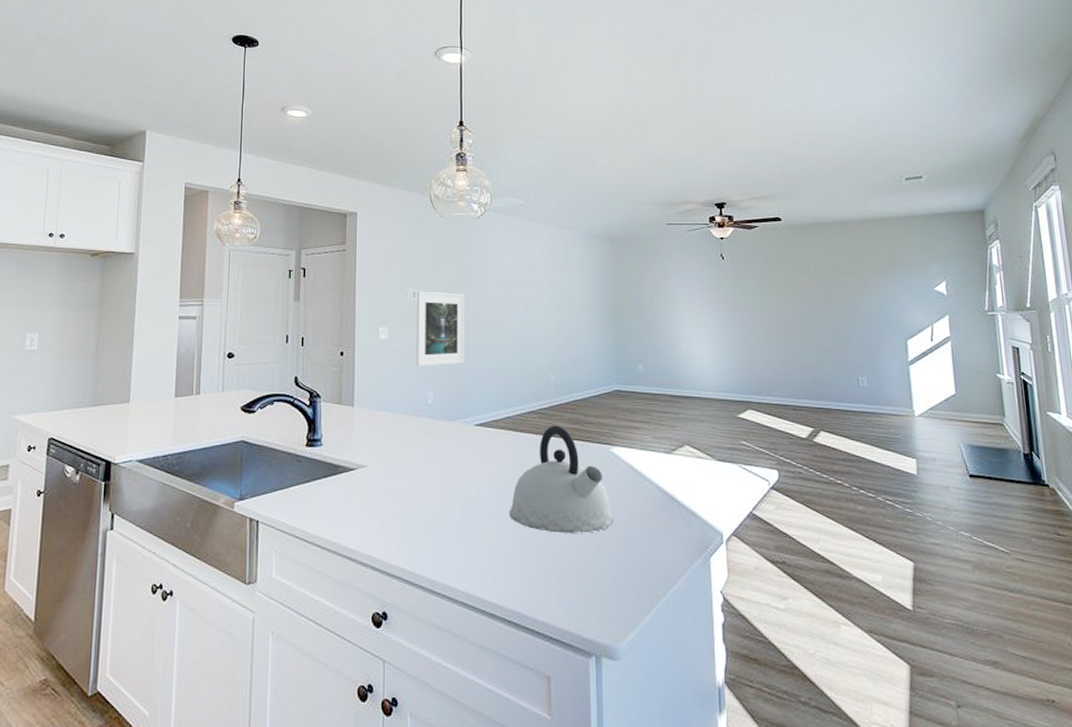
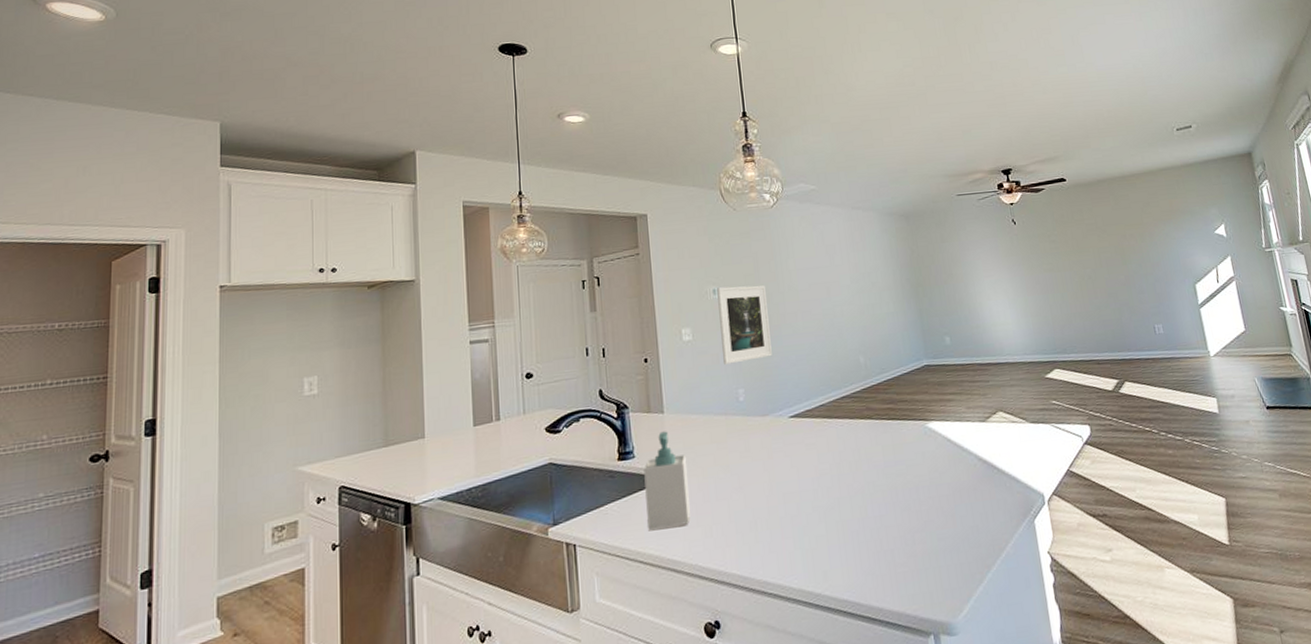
soap bottle: none [328,424,371,516] -> present [644,431,690,530]
kettle: present [510,425,613,533] -> none [833,407,937,516]

